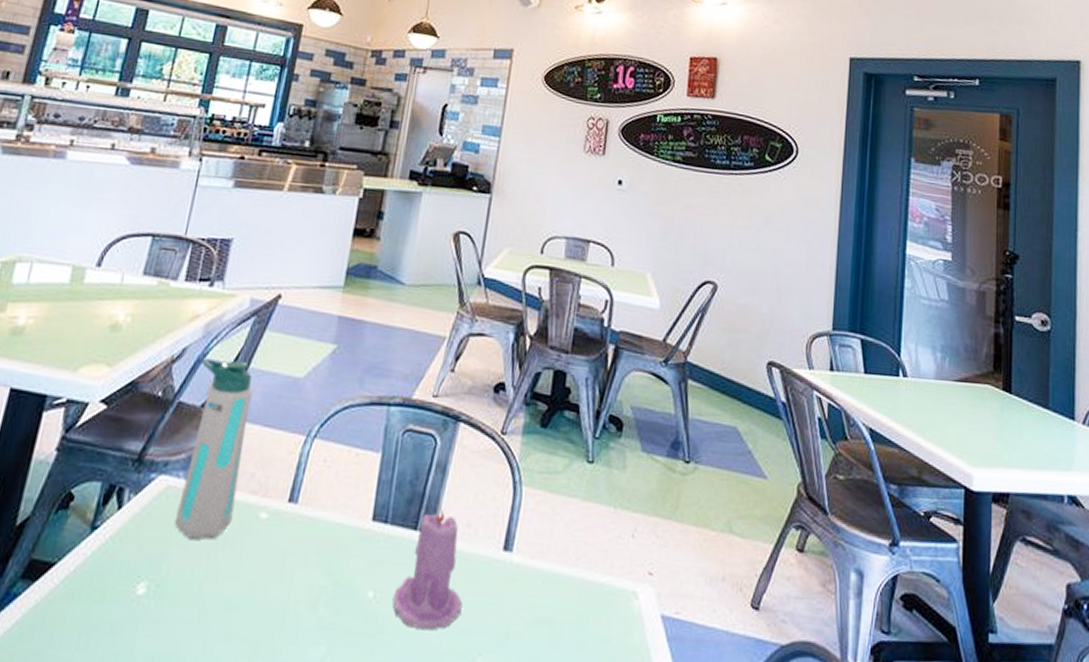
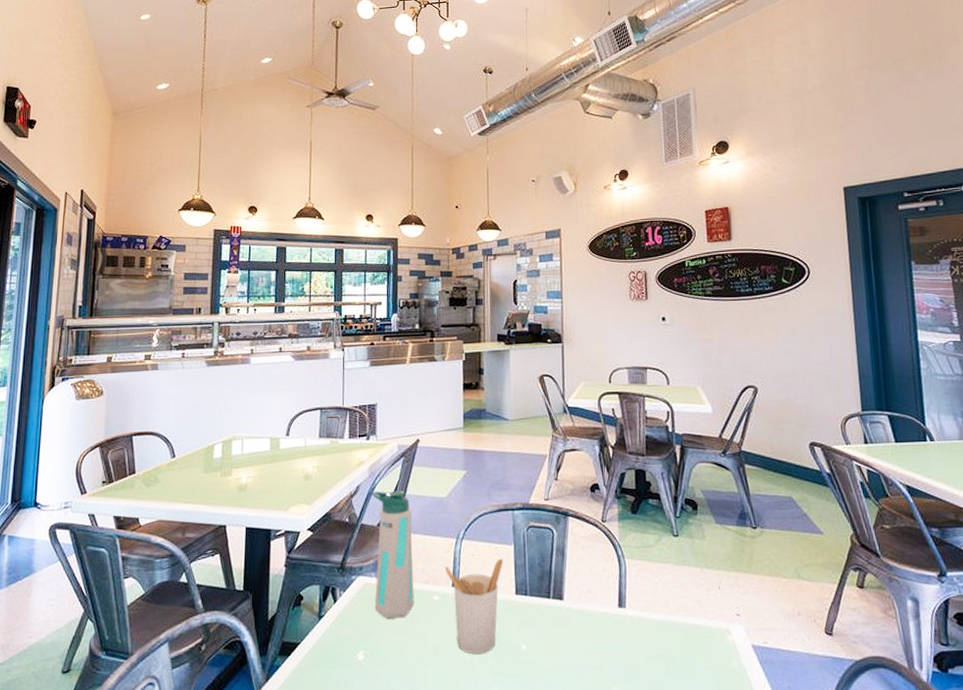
utensil holder: none [280,469,364,600] -> present [445,558,503,655]
candle: present [392,505,463,630] -> none [541,578,594,670]

